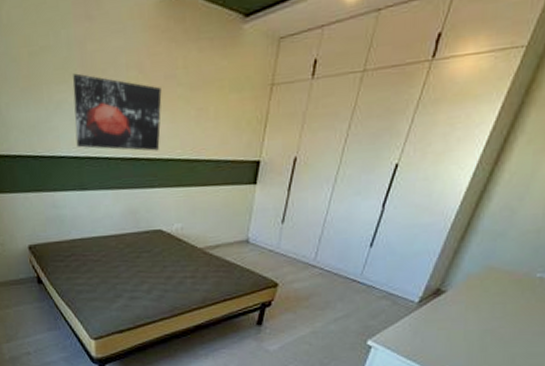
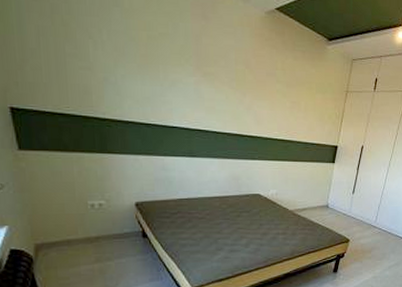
wall art: present [72,73,162,151] -> none [187,60,264,131]

